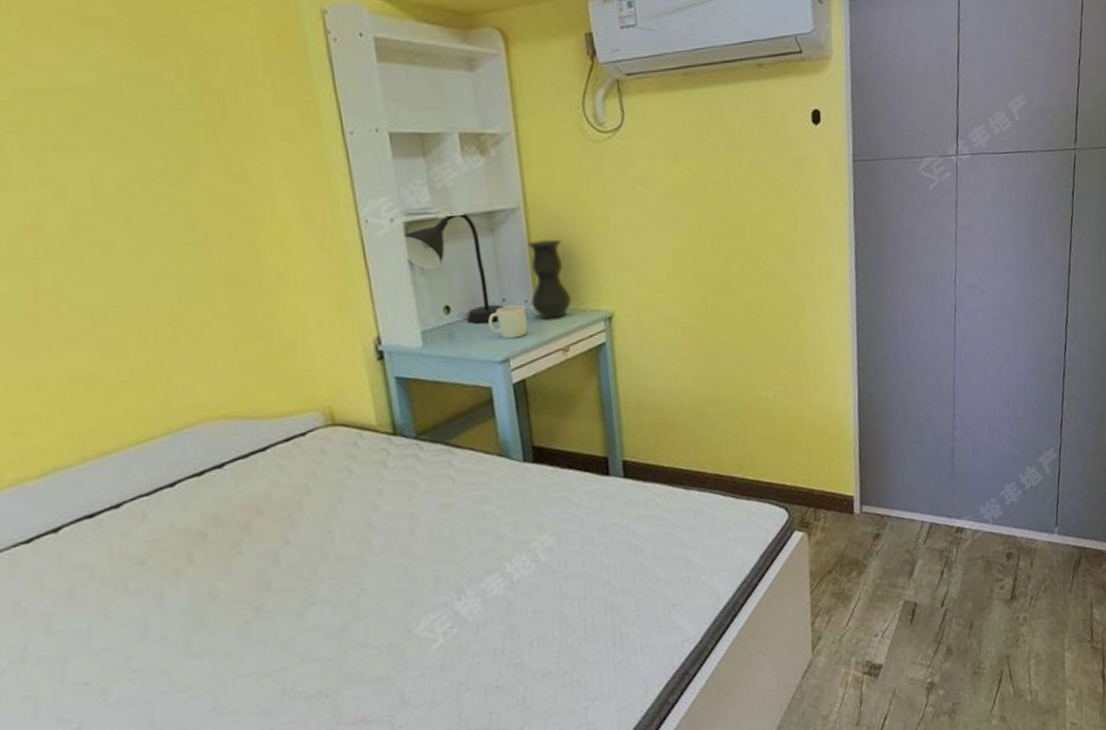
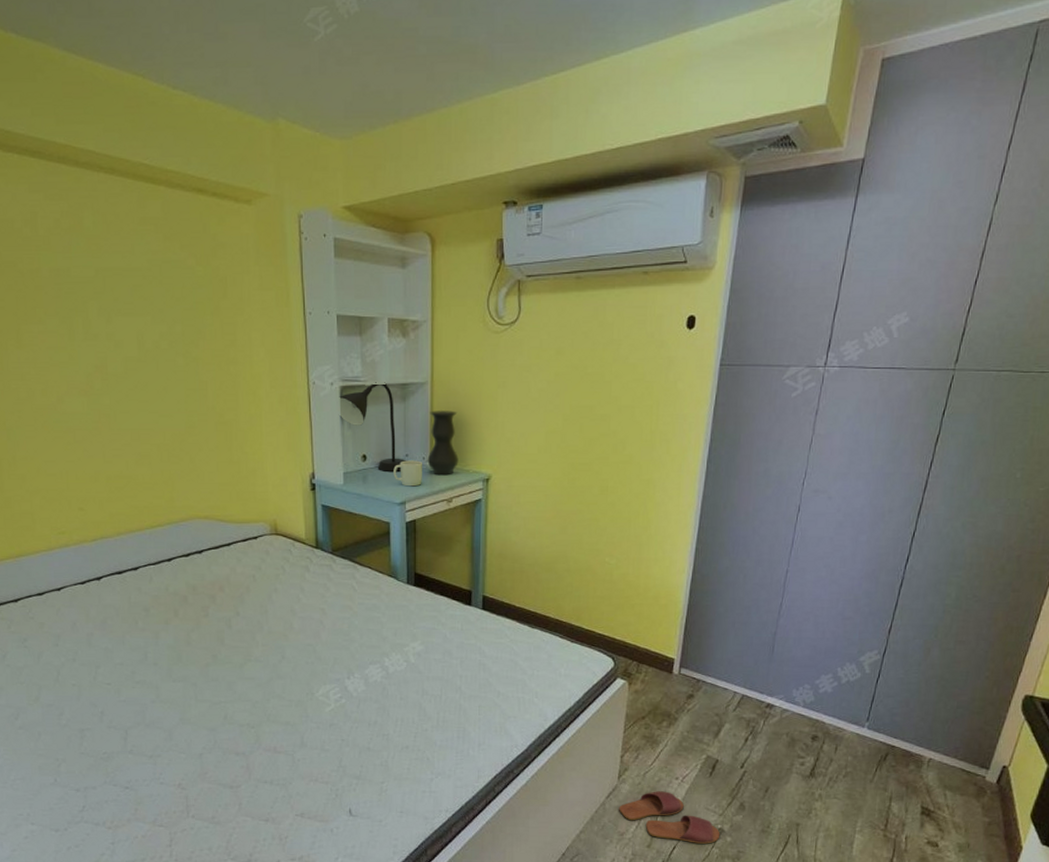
slippers: none [818,653,932,712] -> present [619,791,720,844]

